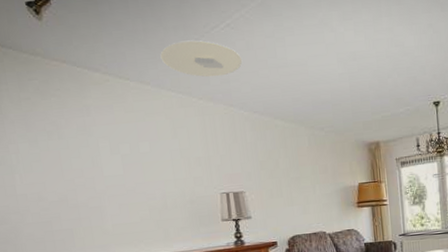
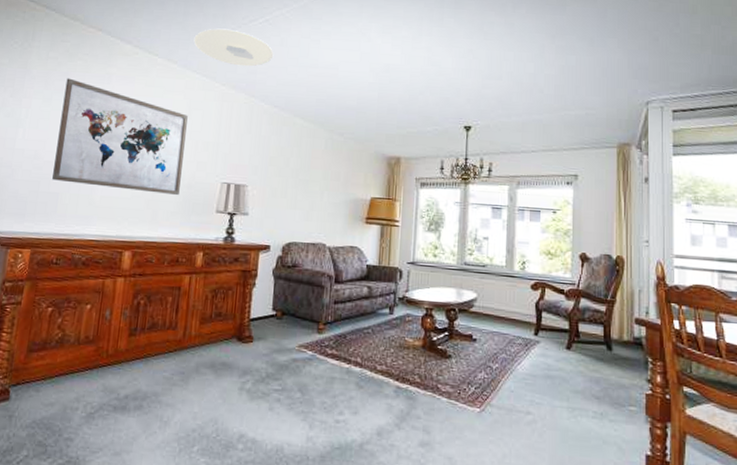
wall art: none [45,117,184,218] -> present [52,78,188,196]

